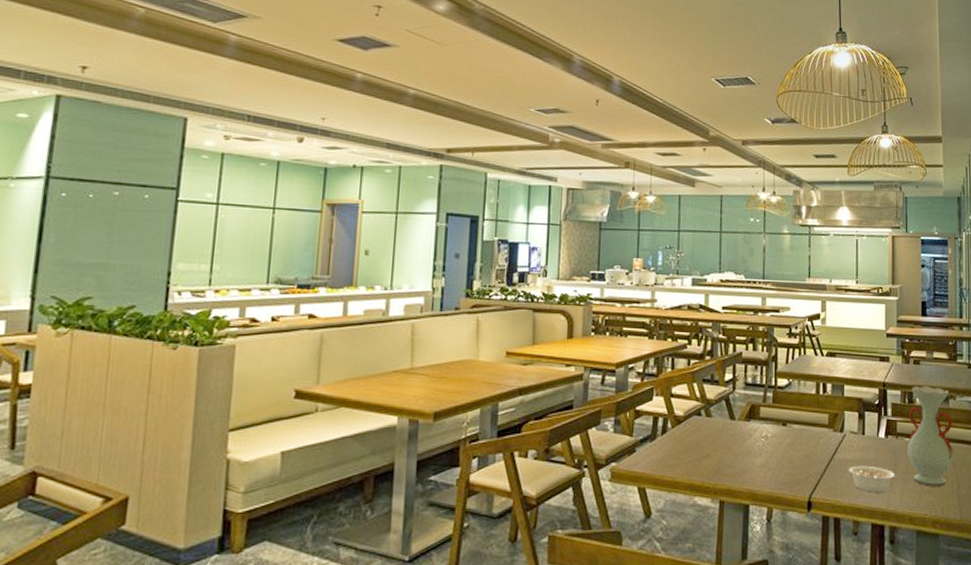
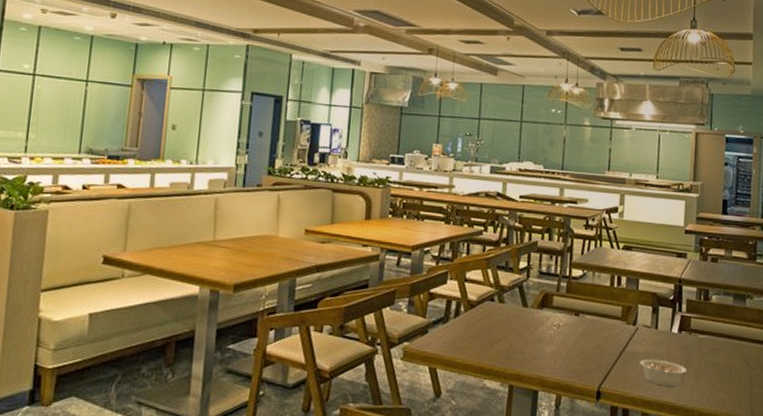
vase: present [907,386,953,486] -> none [700,283,748,384]

